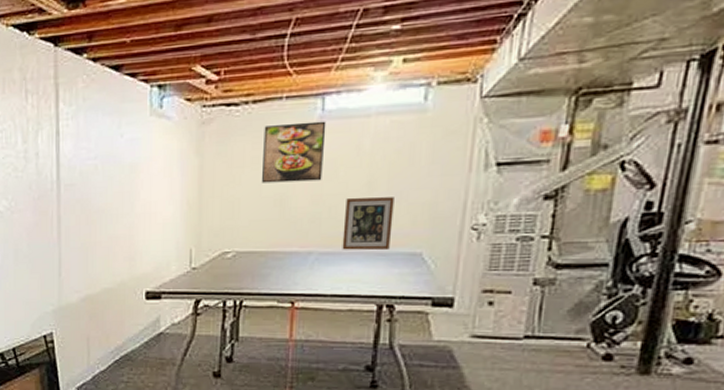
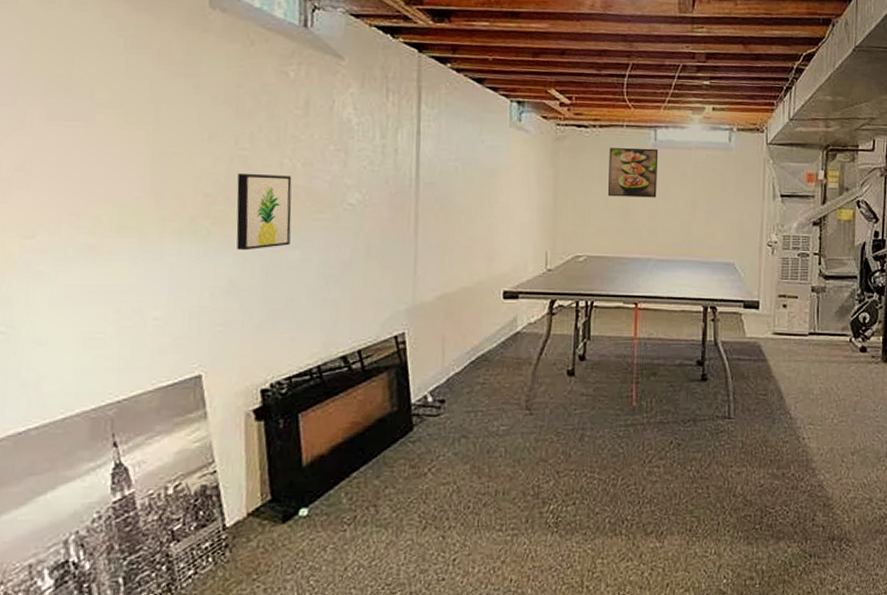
wall art: present [342,197,394,251] -> none [674,214,712,260]

